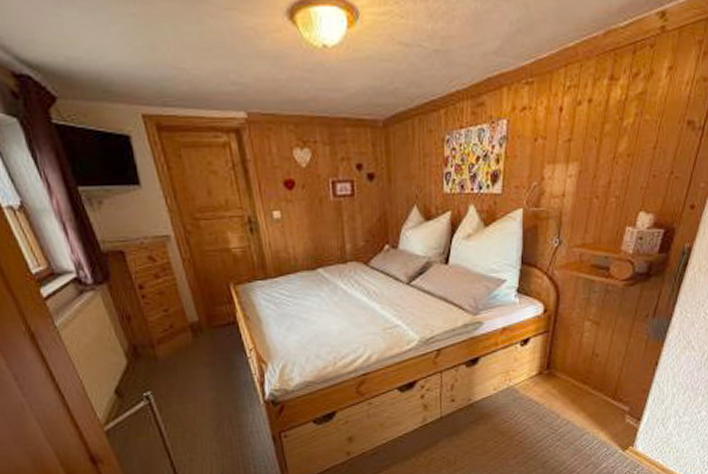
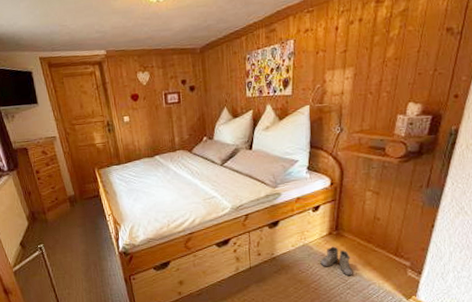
boots: none [527,389,565,426] -> present [320,246,353,277]

